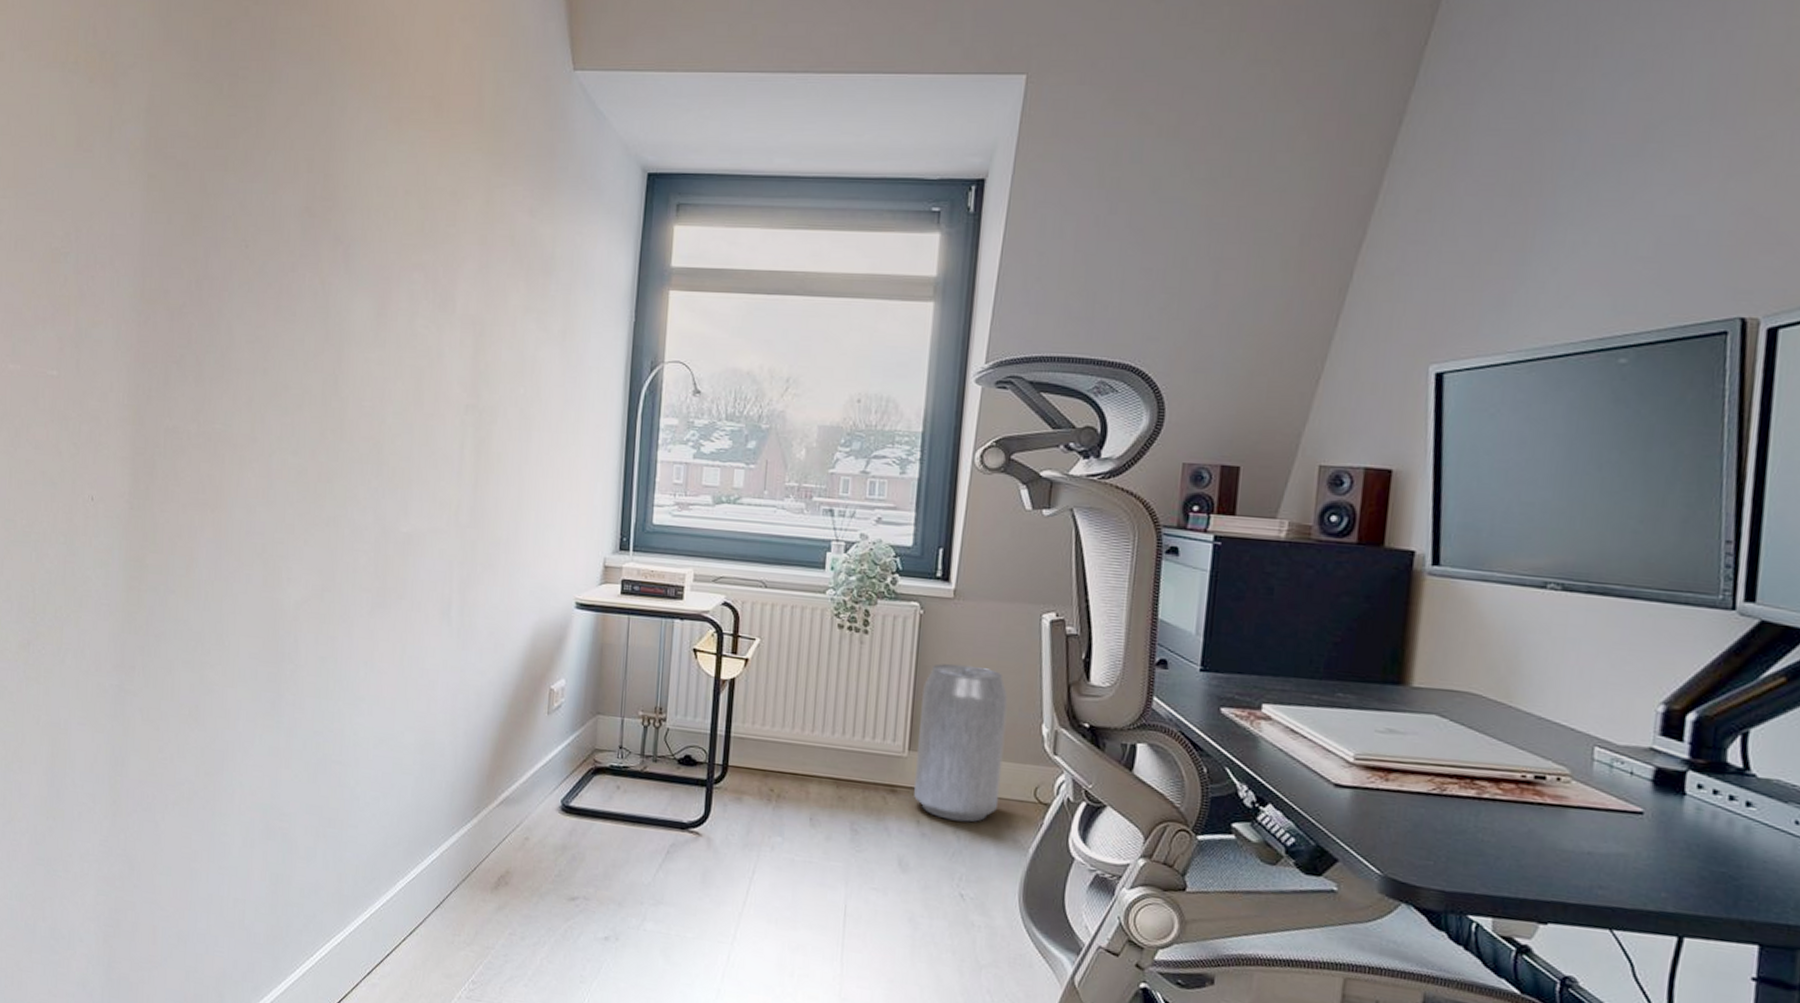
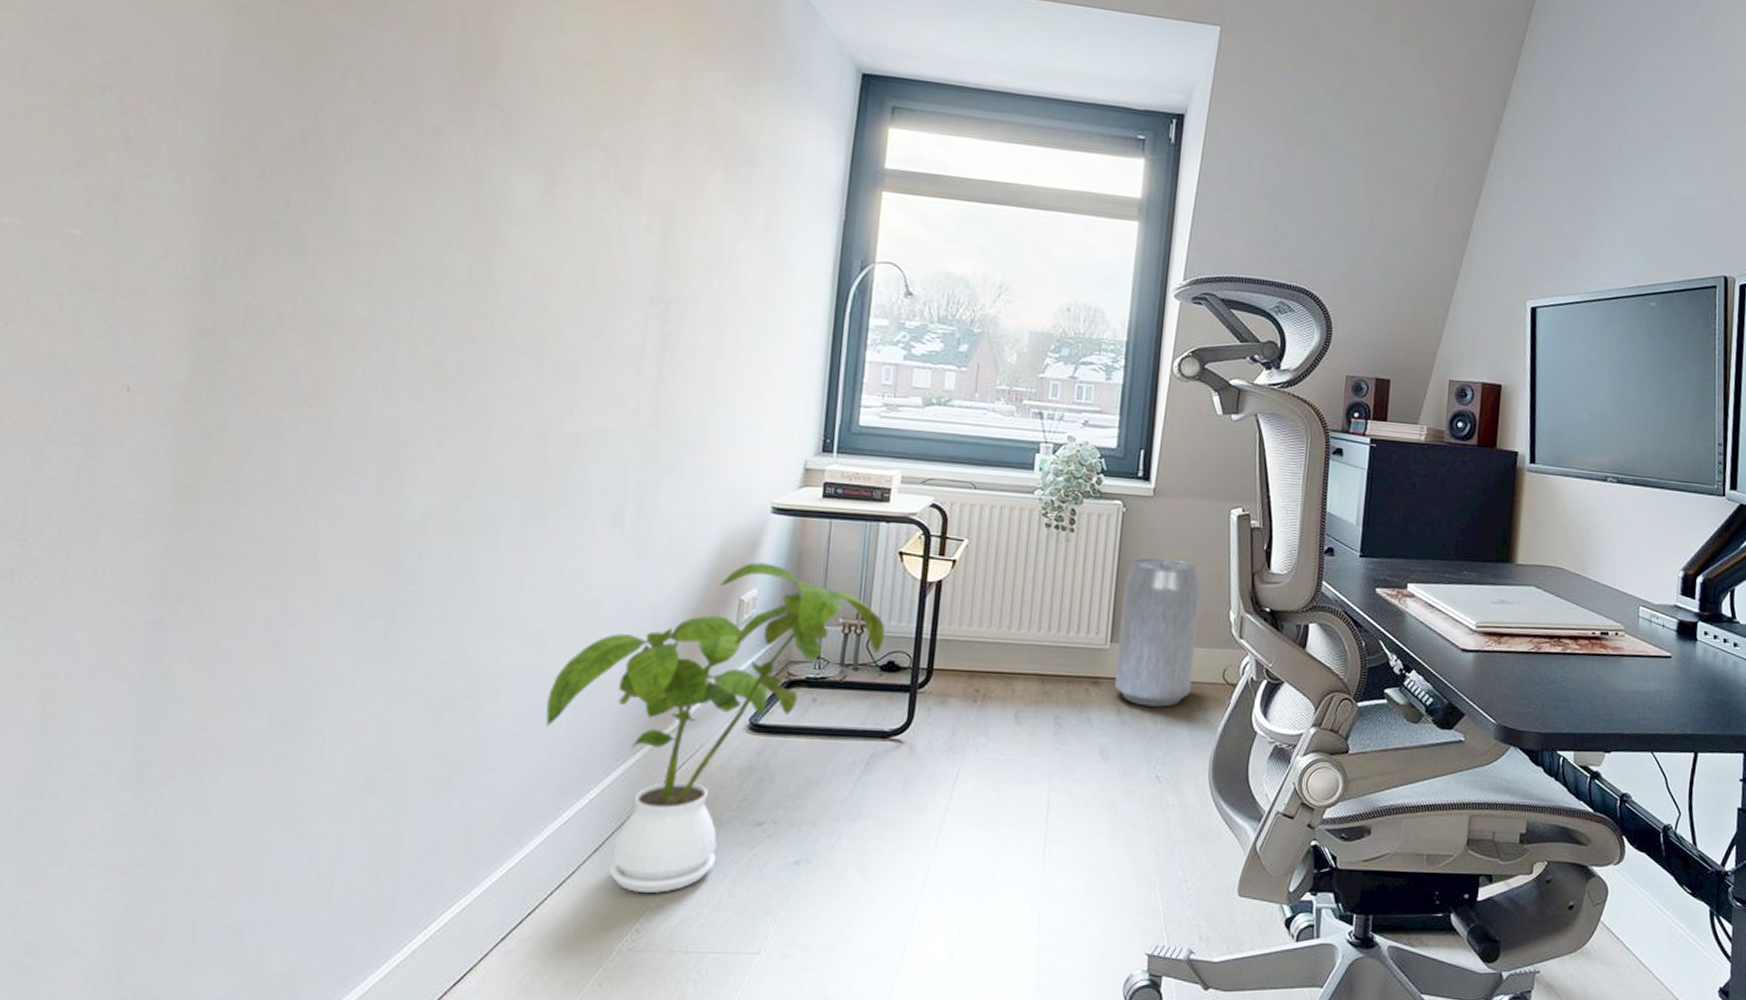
house plant: none [395,654,682,951] -> present [545,562,886,893]

